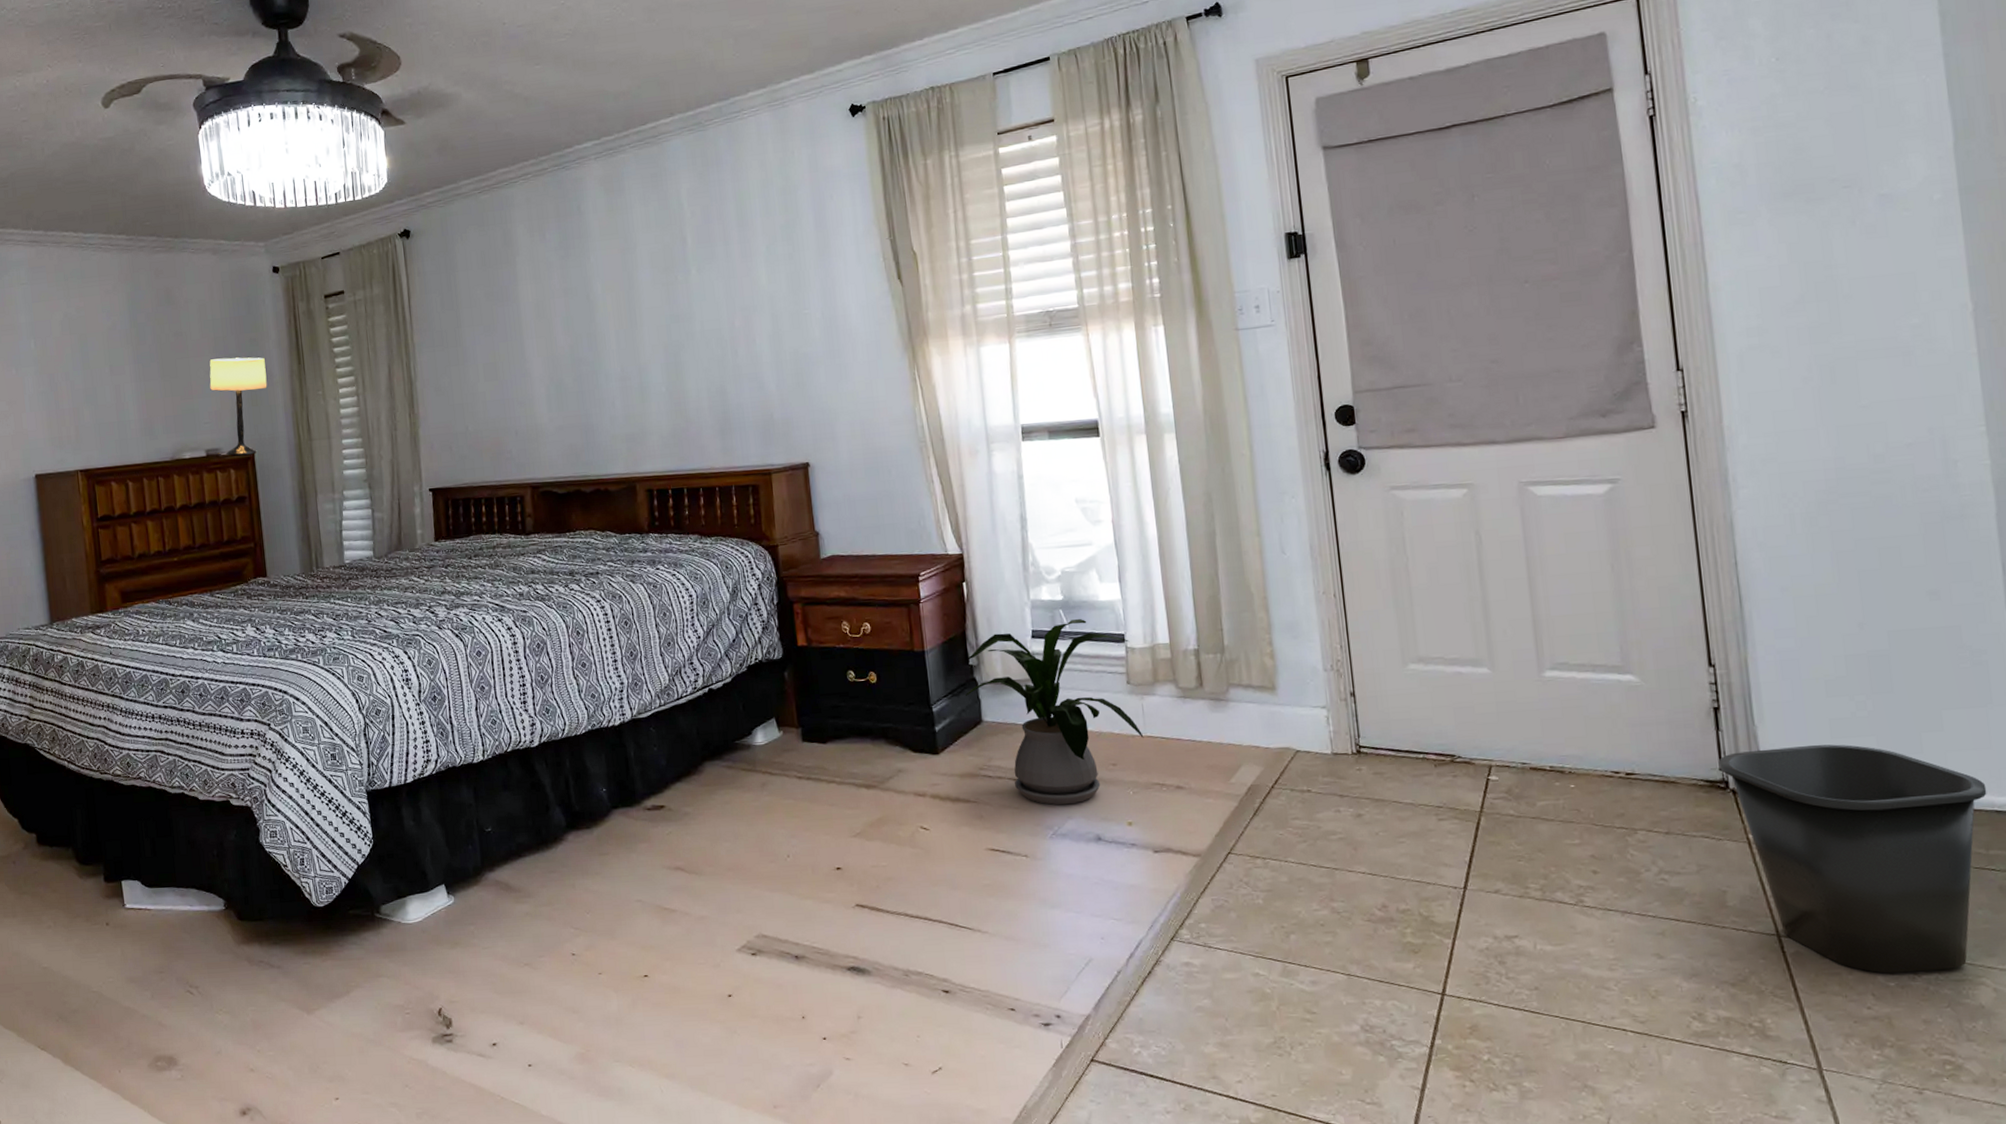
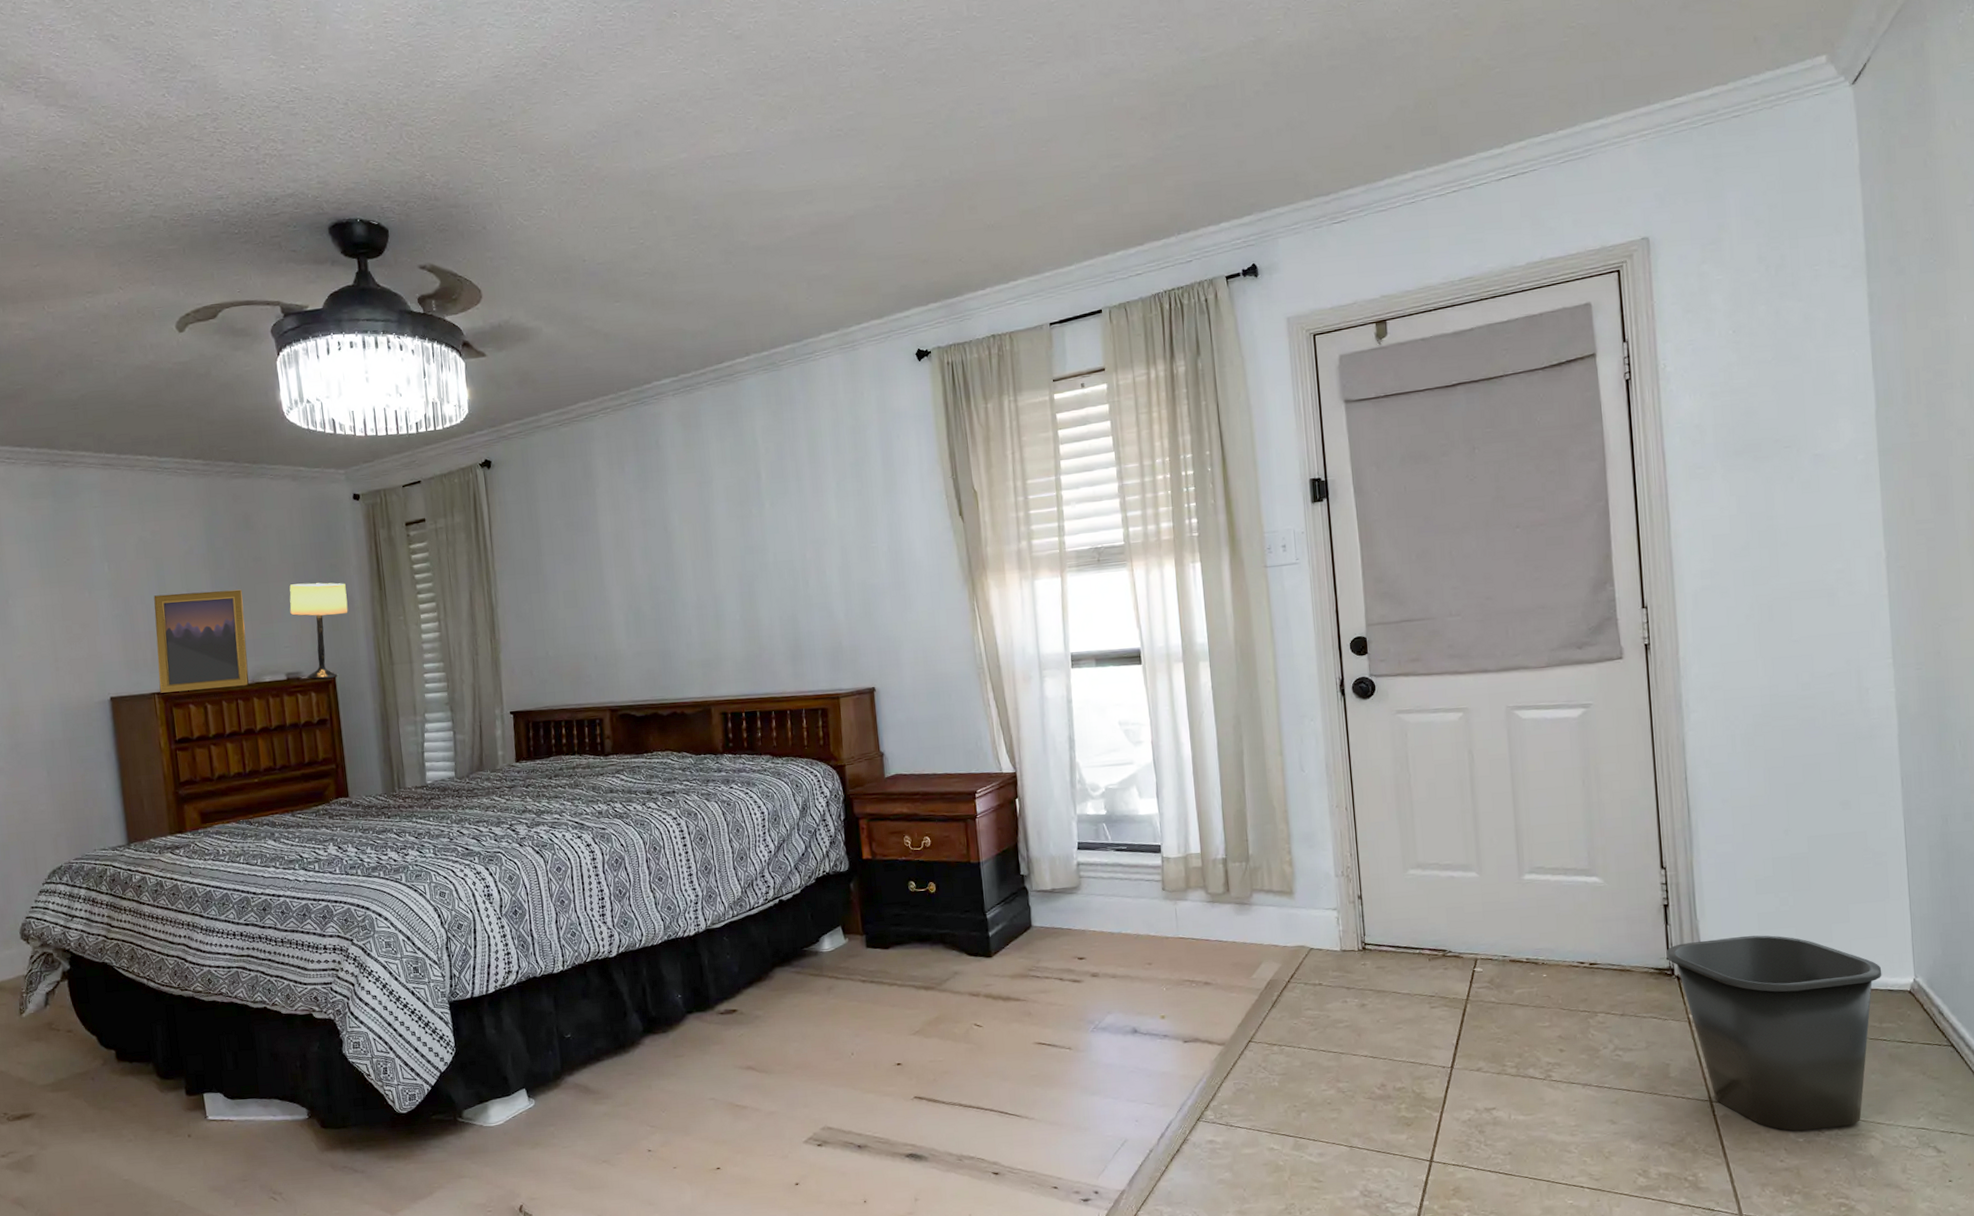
picture frame: none [78,365,170,470] -> present [153,589,249,693]
house plant: present [964,618,1144,806] -> none [1016,831,1177,1002]

